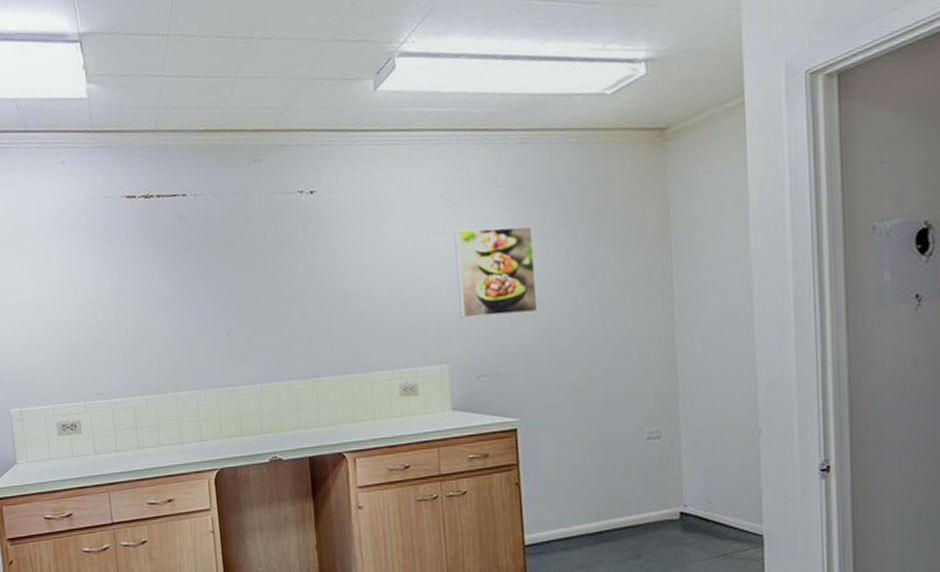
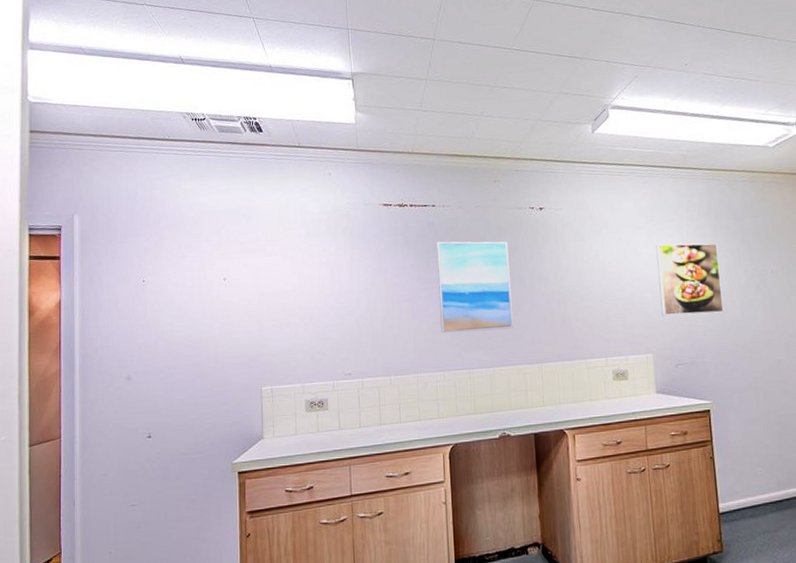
wall art: none [189,234,282,345] -> present [436,241,513,333]

